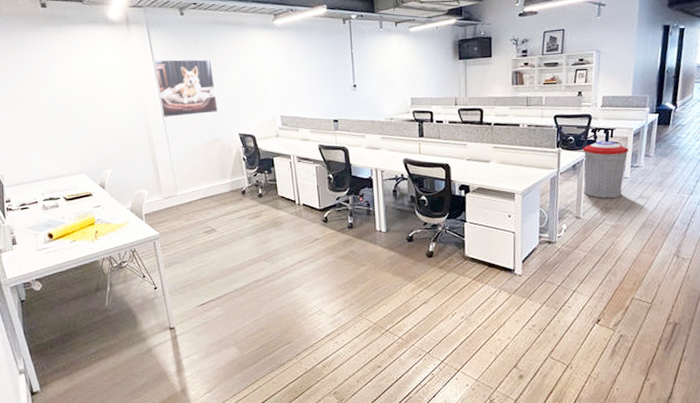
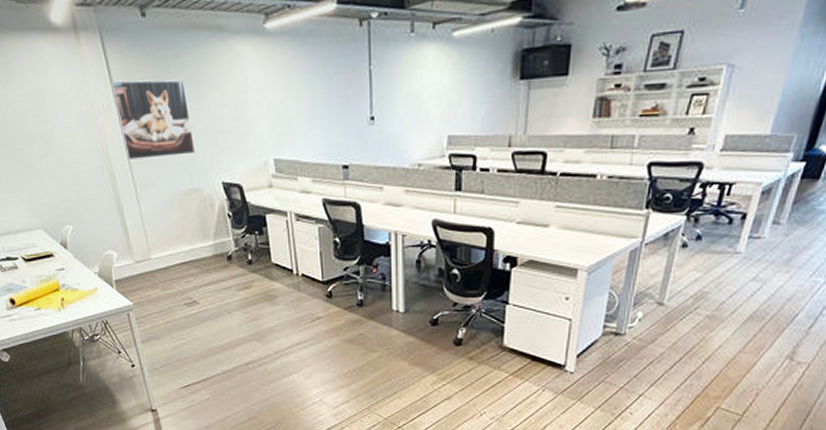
trash can: present [582,141,629,199] -> none [675,201,750,281]

